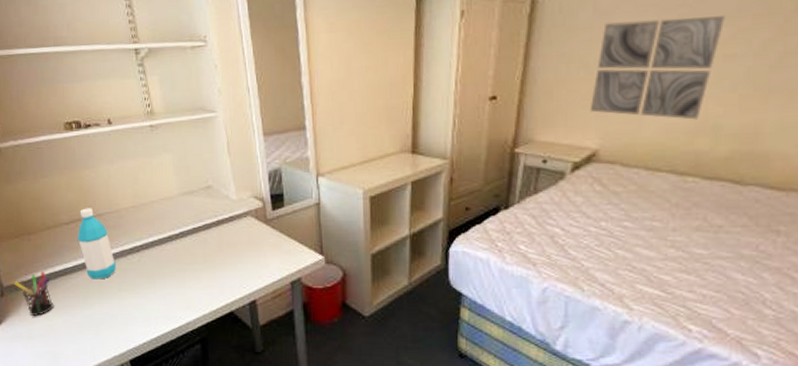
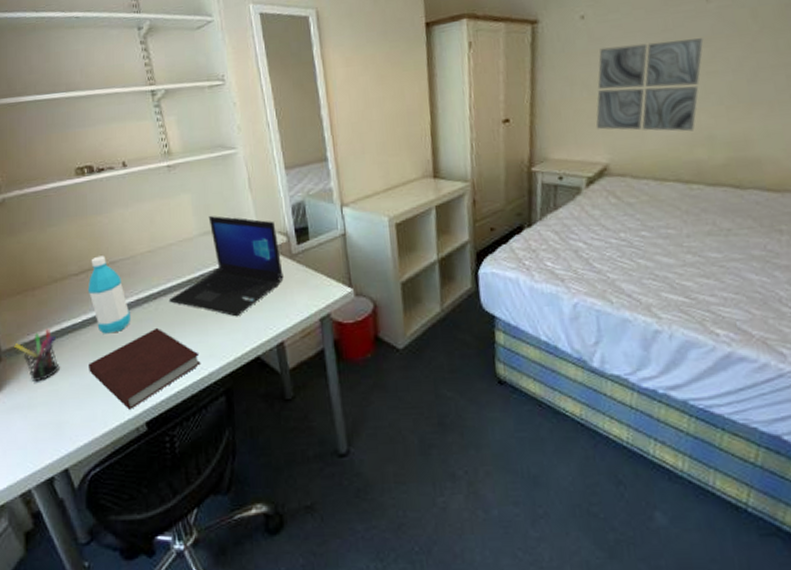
notebook: none [79,277,180,348] -> present [89,327,201,410]
laptop: none [152,176,258,274] -> present [170,215,284,317]

